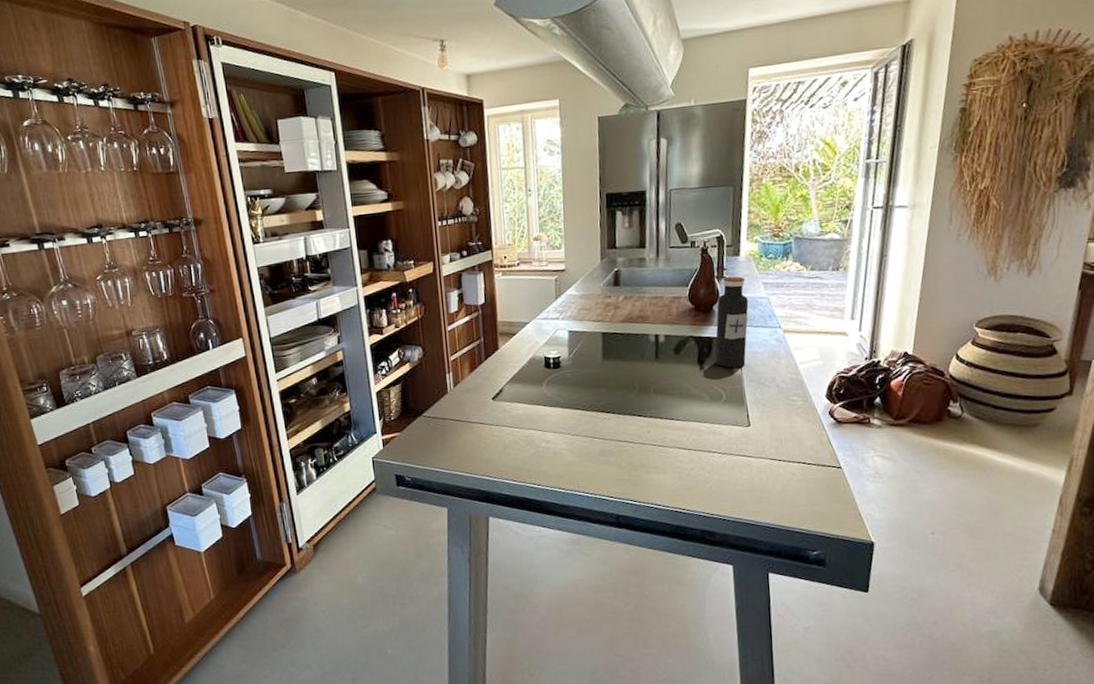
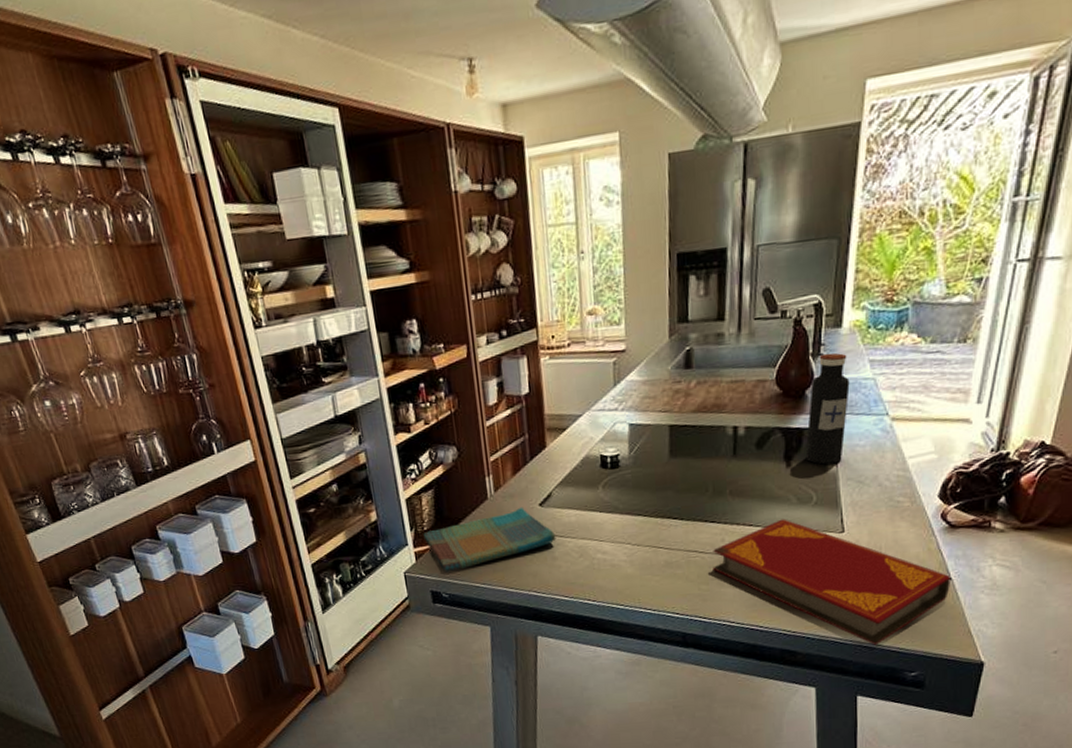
dish towel: none [390,400,507,458] -> present [423,506,556,573]
hardback book: none [641,414,841,527] -> present [712,519,950,645]

